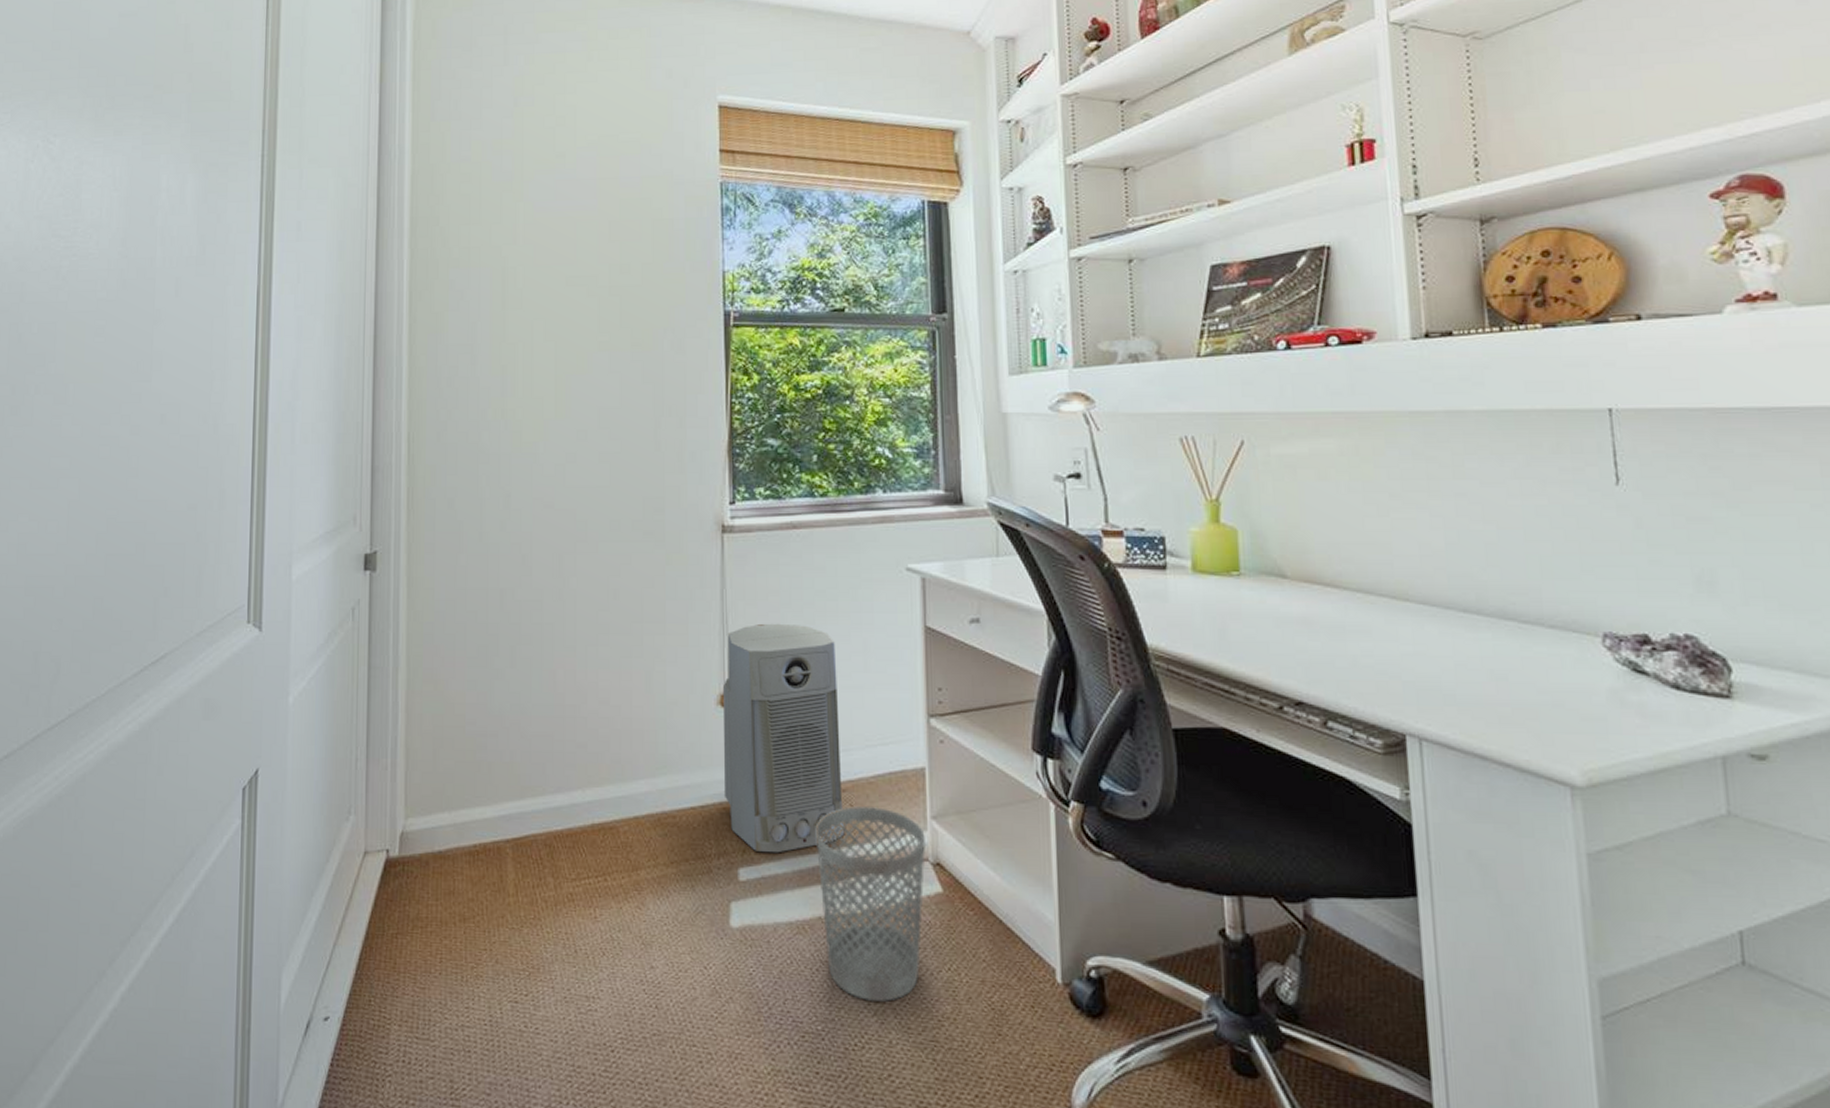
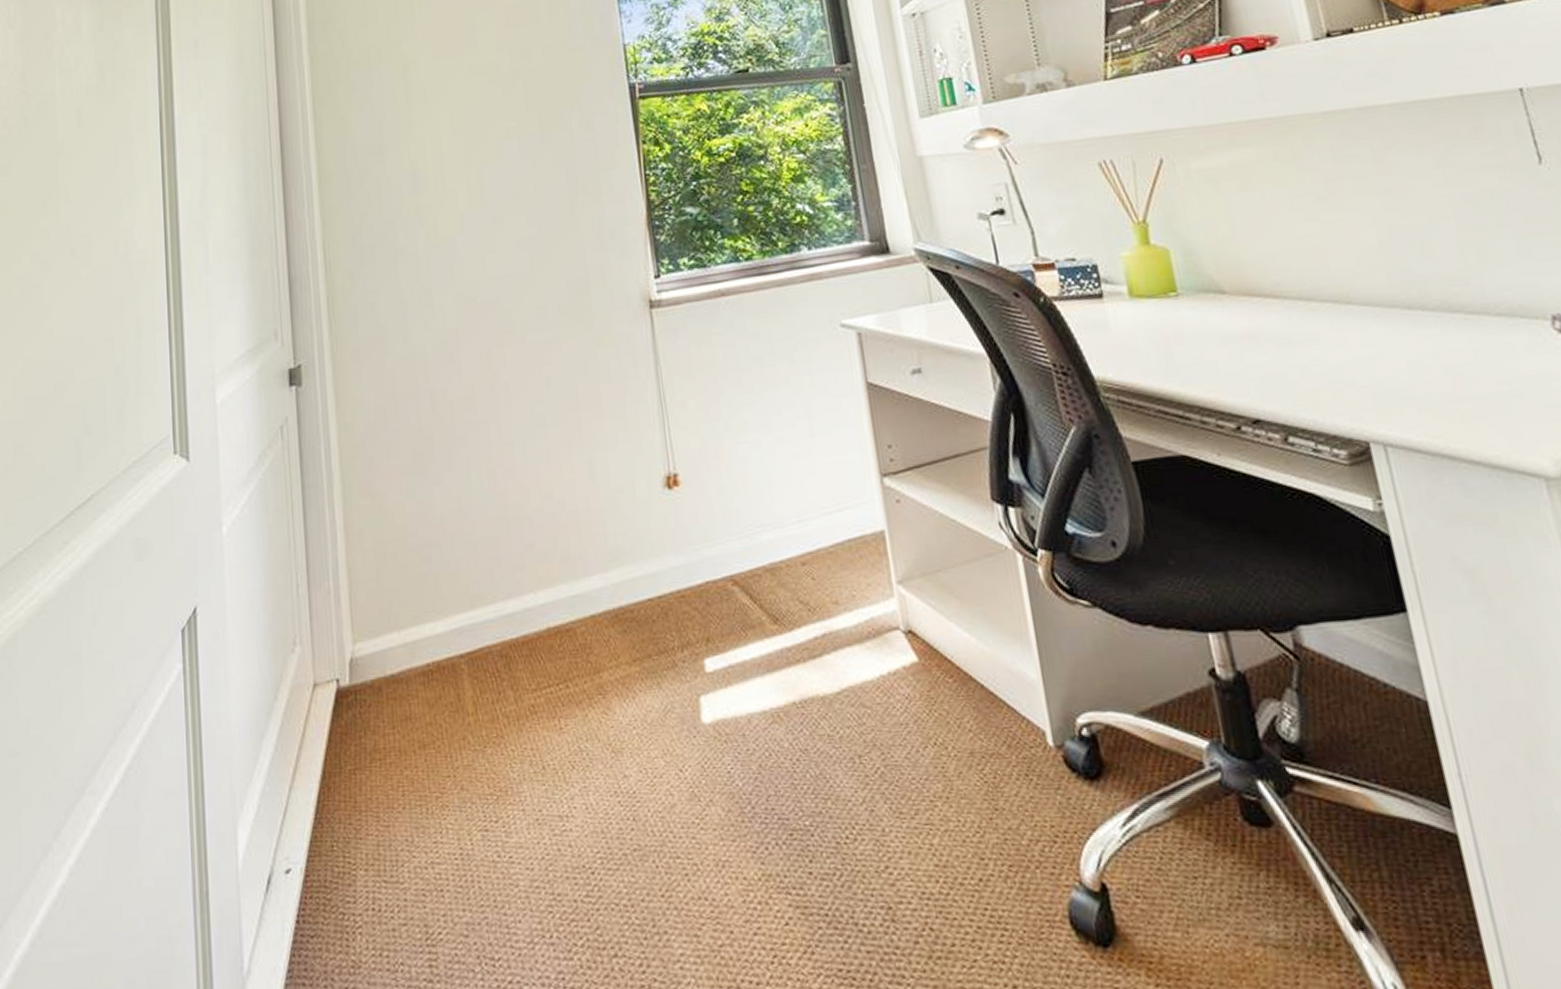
air purifier: present [722,623,845,853] -> none [666,394,810,639]
wastebasket: present [815,805,925,1002] -> none [778,577,904,789]

